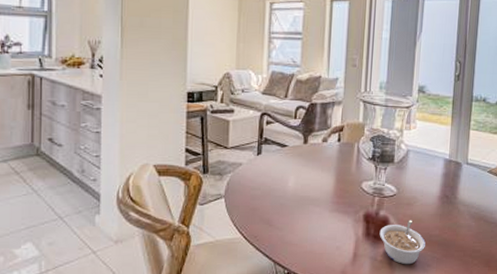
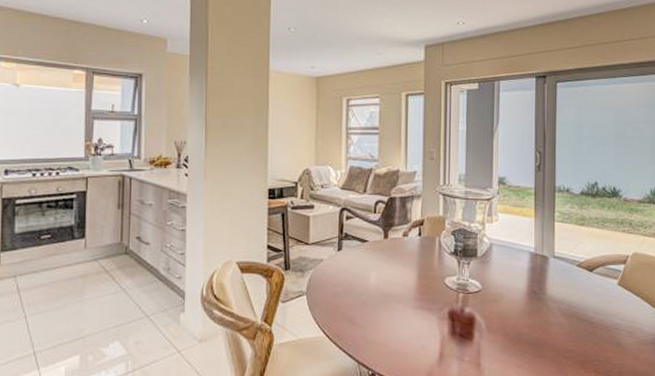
legume: present [379,220,426,265] -> none [465,317,515,366]

